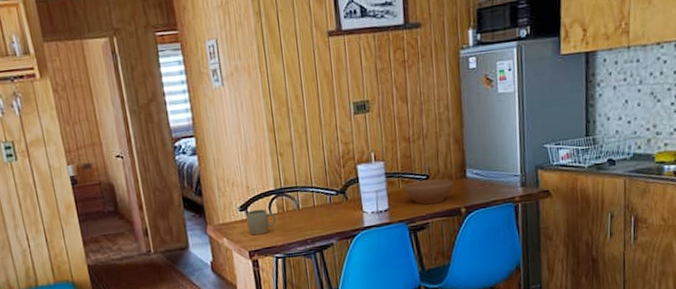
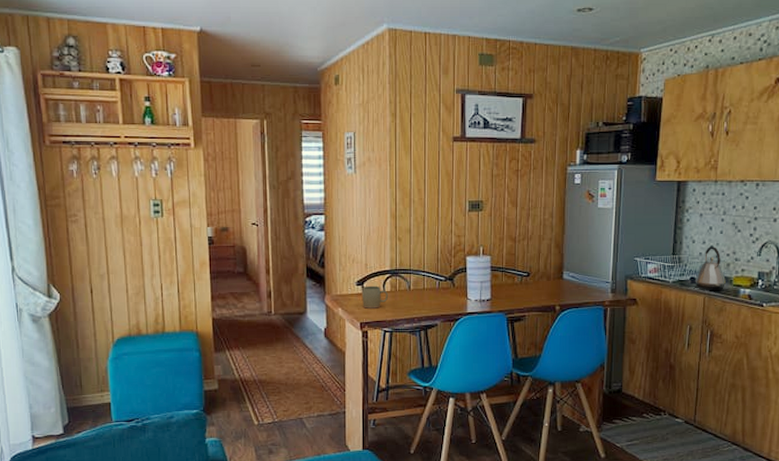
bowl: present [404,179,454,205] -> none [506,276,551,299]
kettle: none [613,122,648,173] -> present [695,247,727,291]

